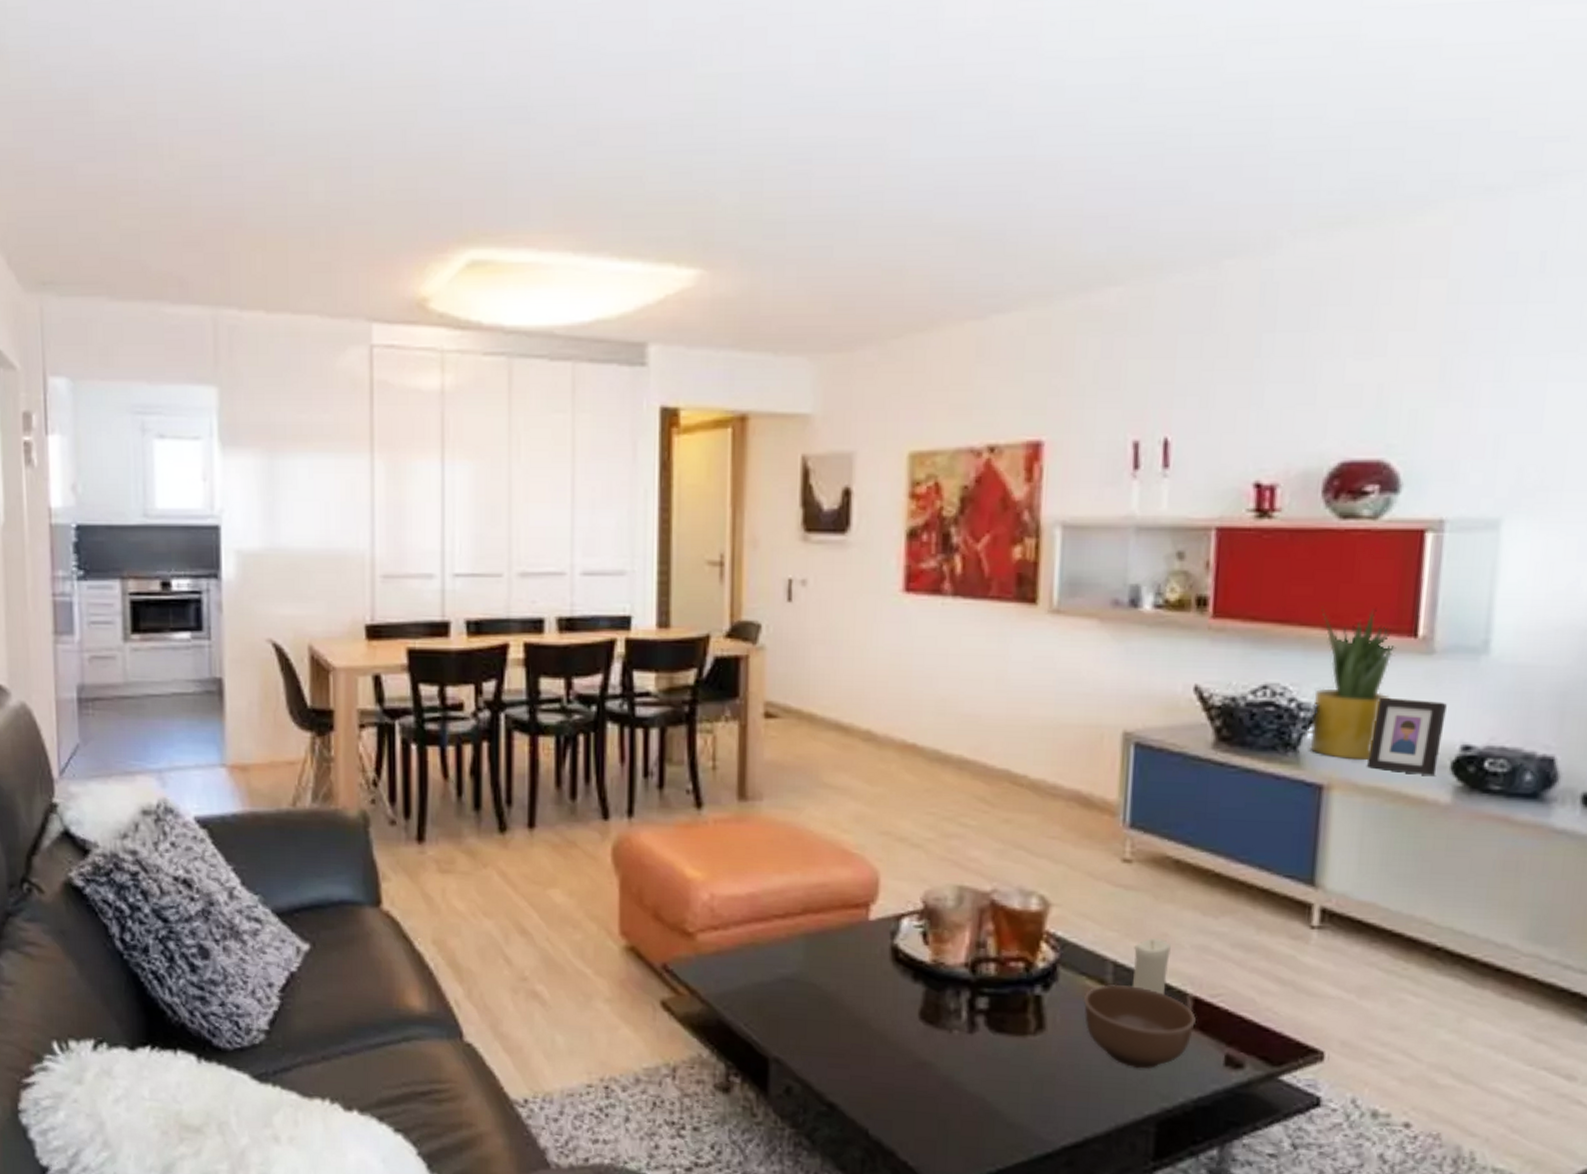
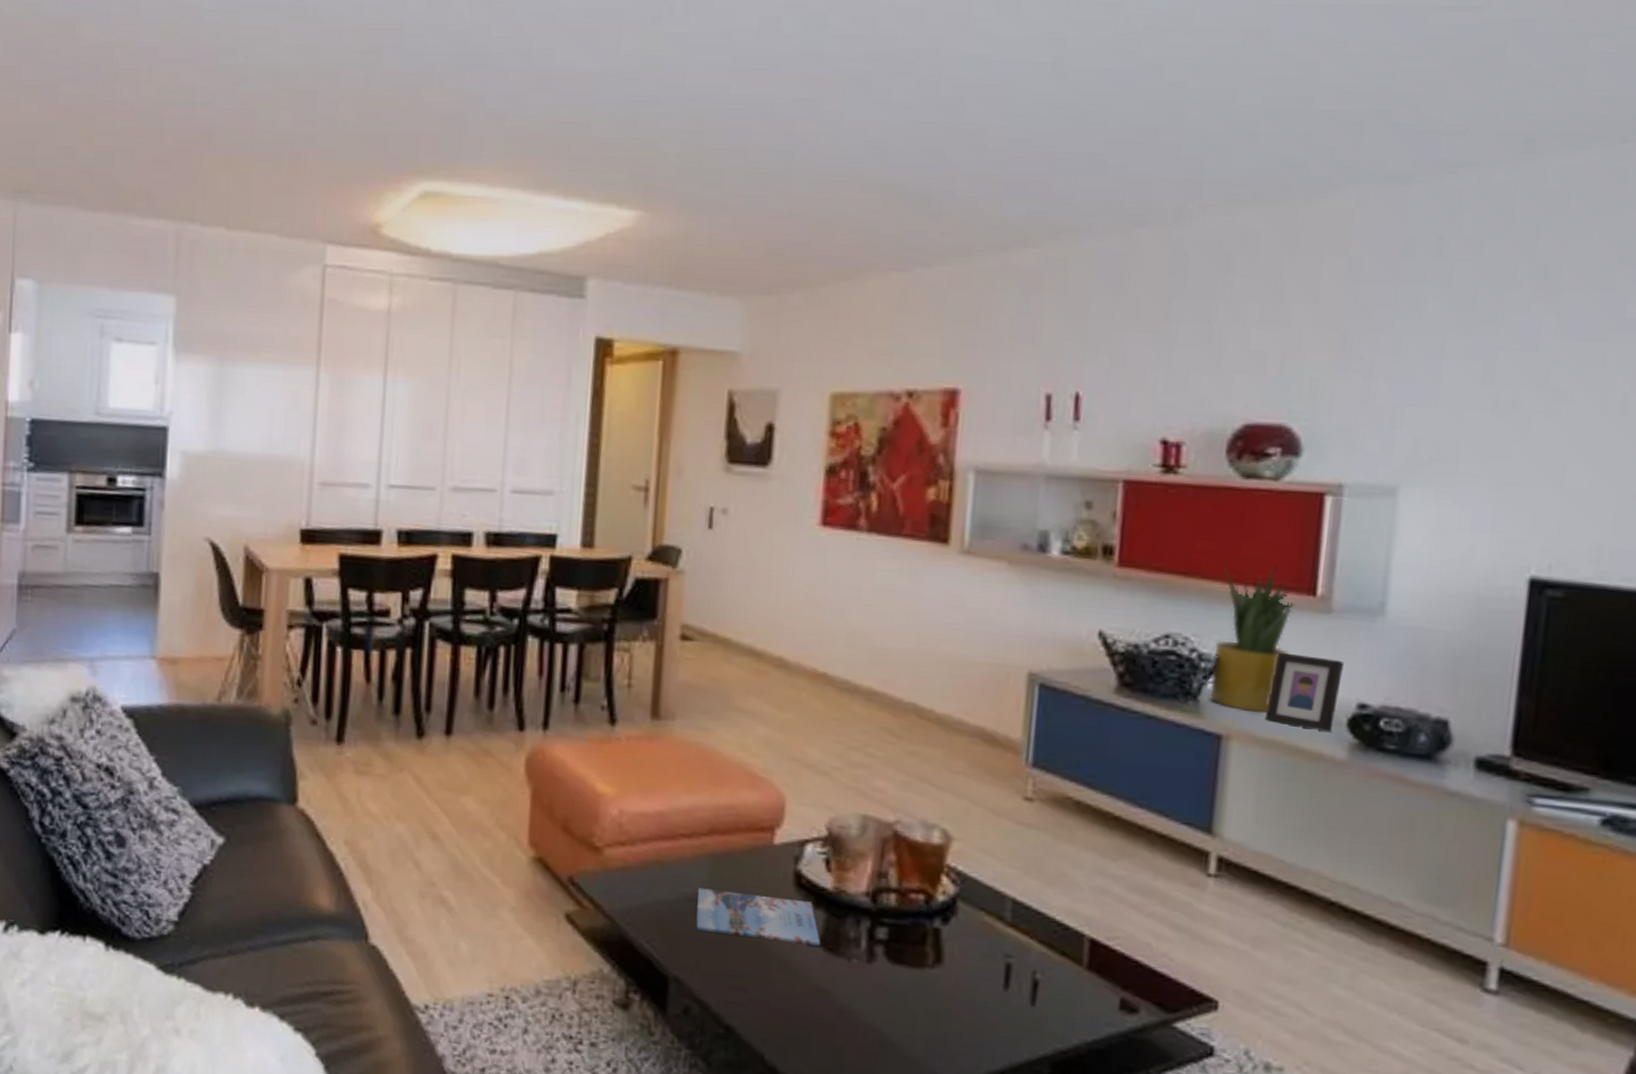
magazine: none [793,968,920,1020] -> present [695,888,820,946]
bowl: present [1083,984,1196,1069] -> none [981,921,1092,1008]
candle: present [1131,938,1171,995] -> none [1029,877,1069,935]

